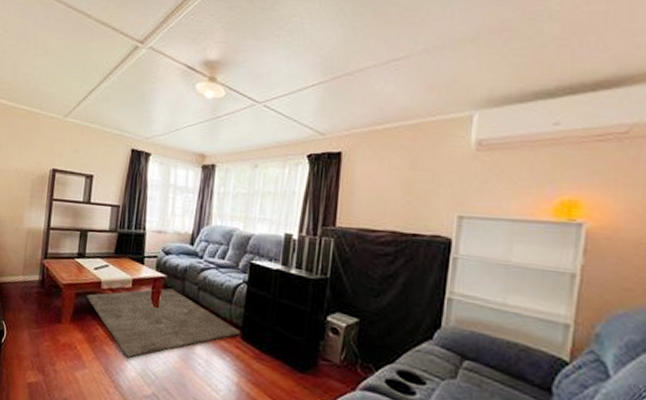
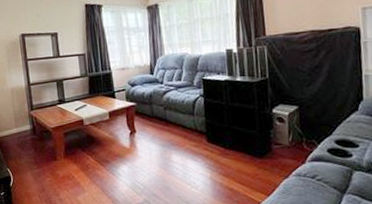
rug: present [86,288,241,358] -> none [73,113,206,176]

